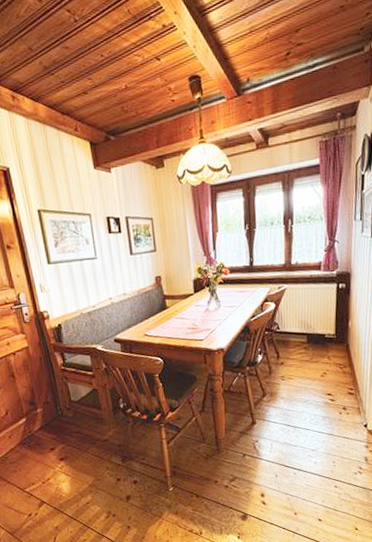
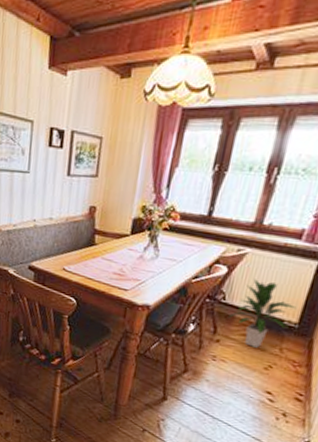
indoor plant: none [284,307,331,362] -> present [226,279,297,348]

